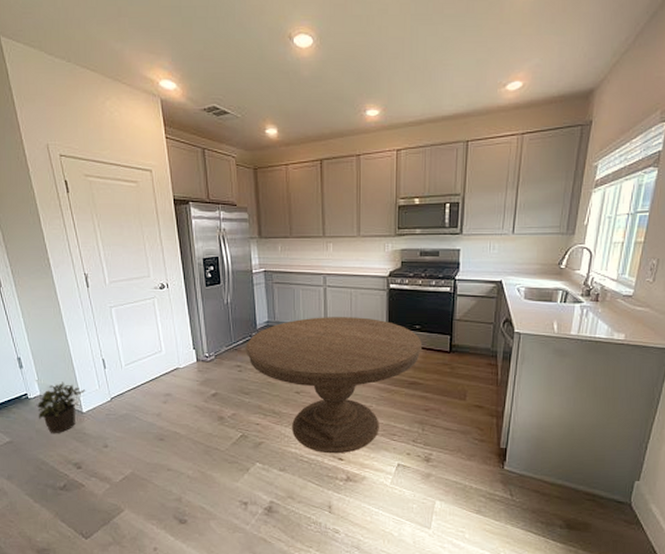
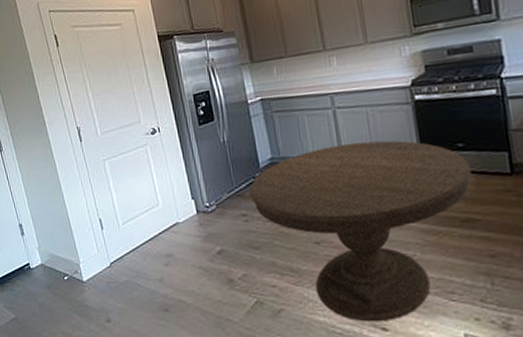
potted plant: present [36,381,86,433] -> none [38,247,85,307]

